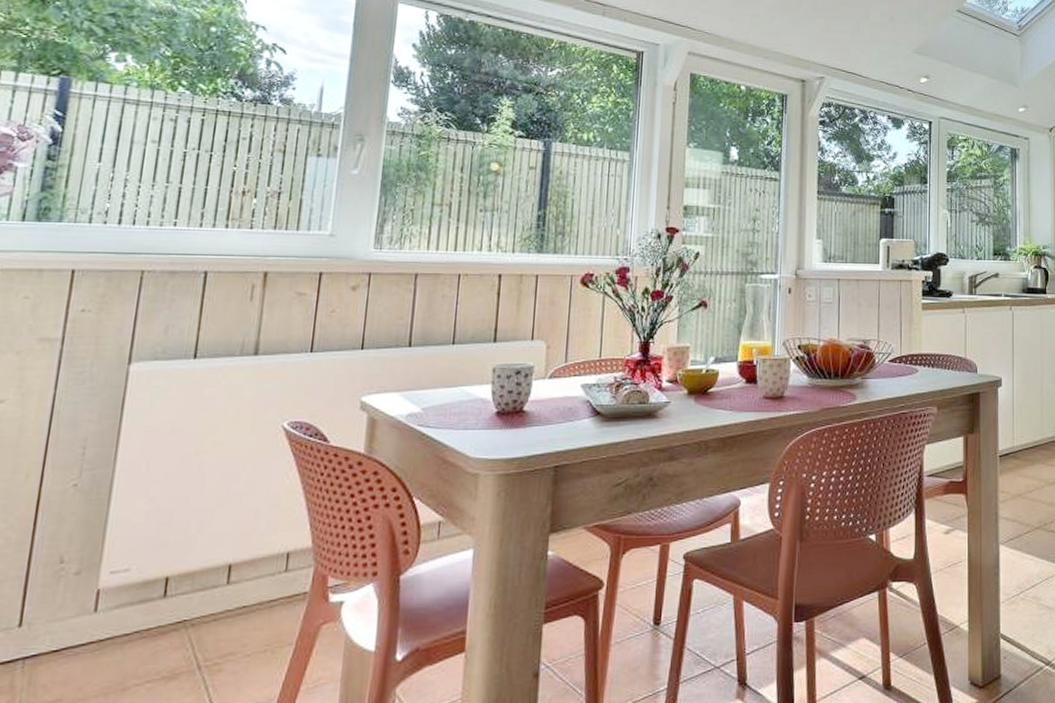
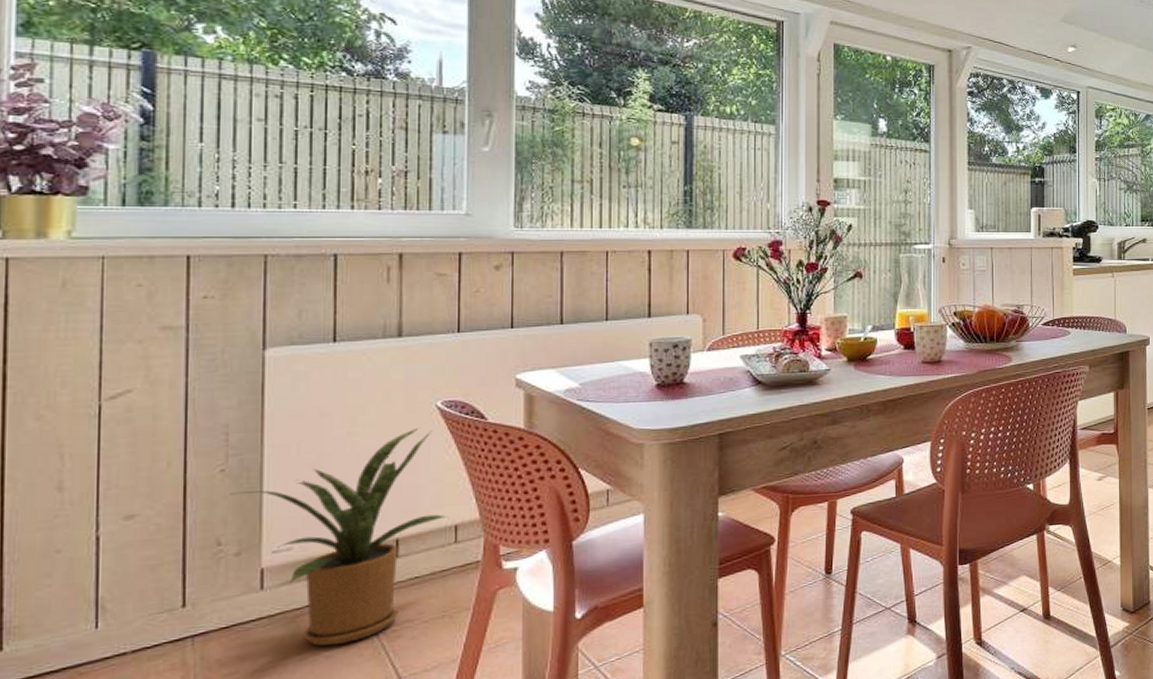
house plant: none [78,449,282,677] -> present [230,428,448,647]

